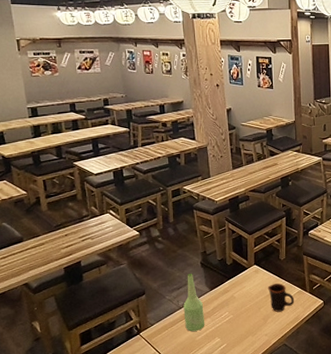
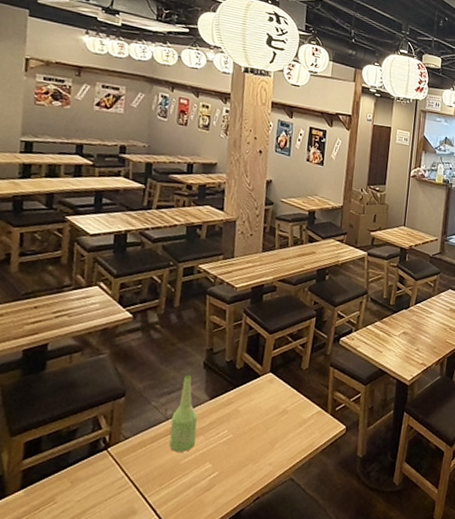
mug: present [267,283,295,312] -> none [281,399,312,436]

